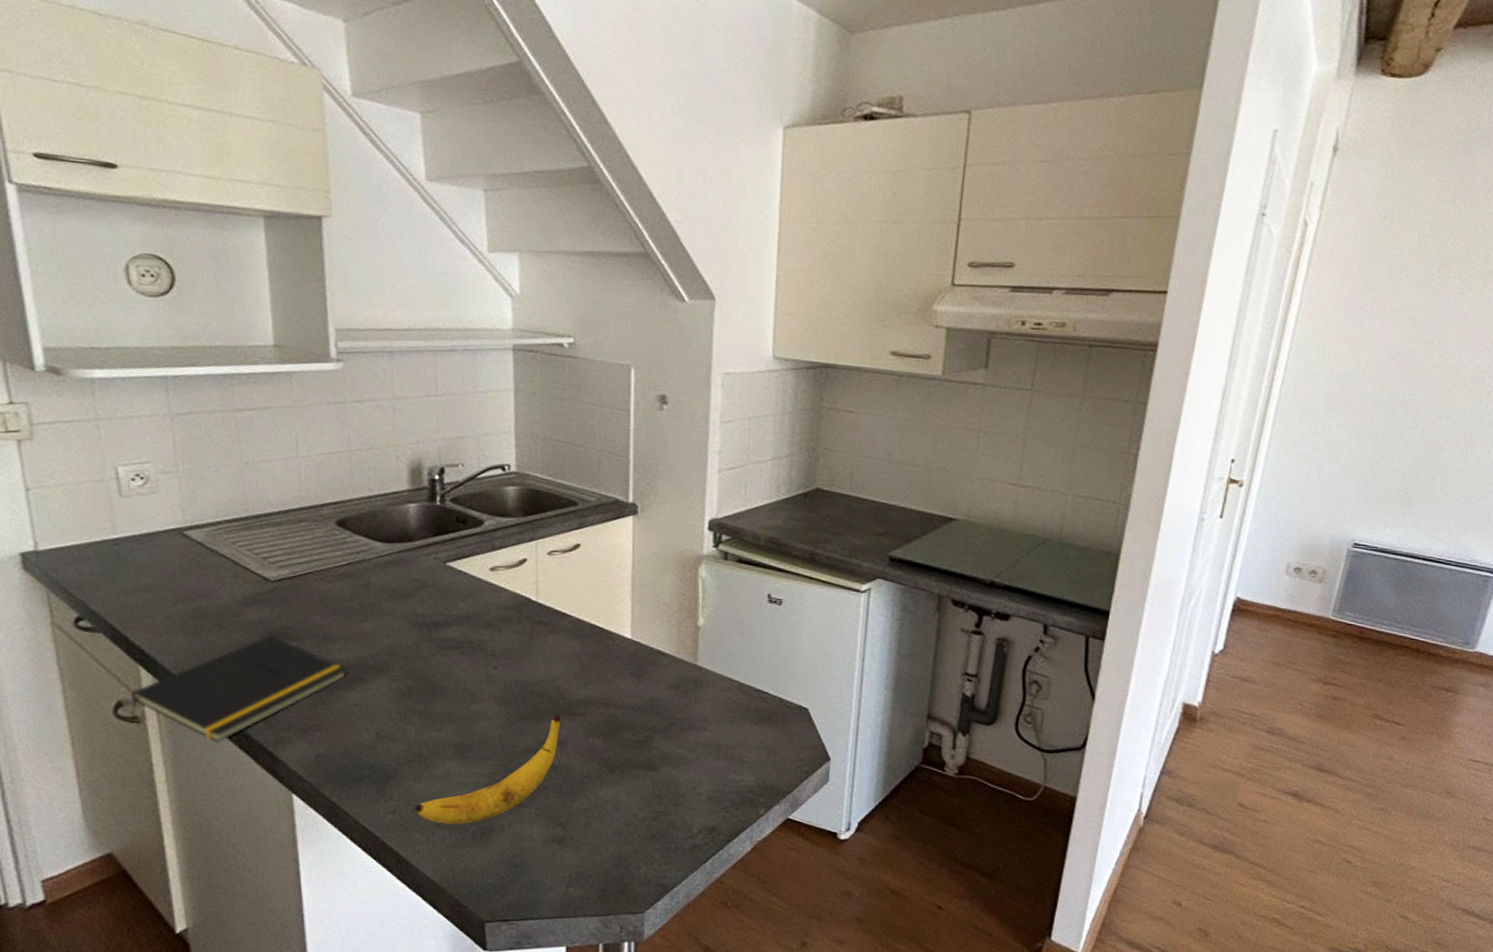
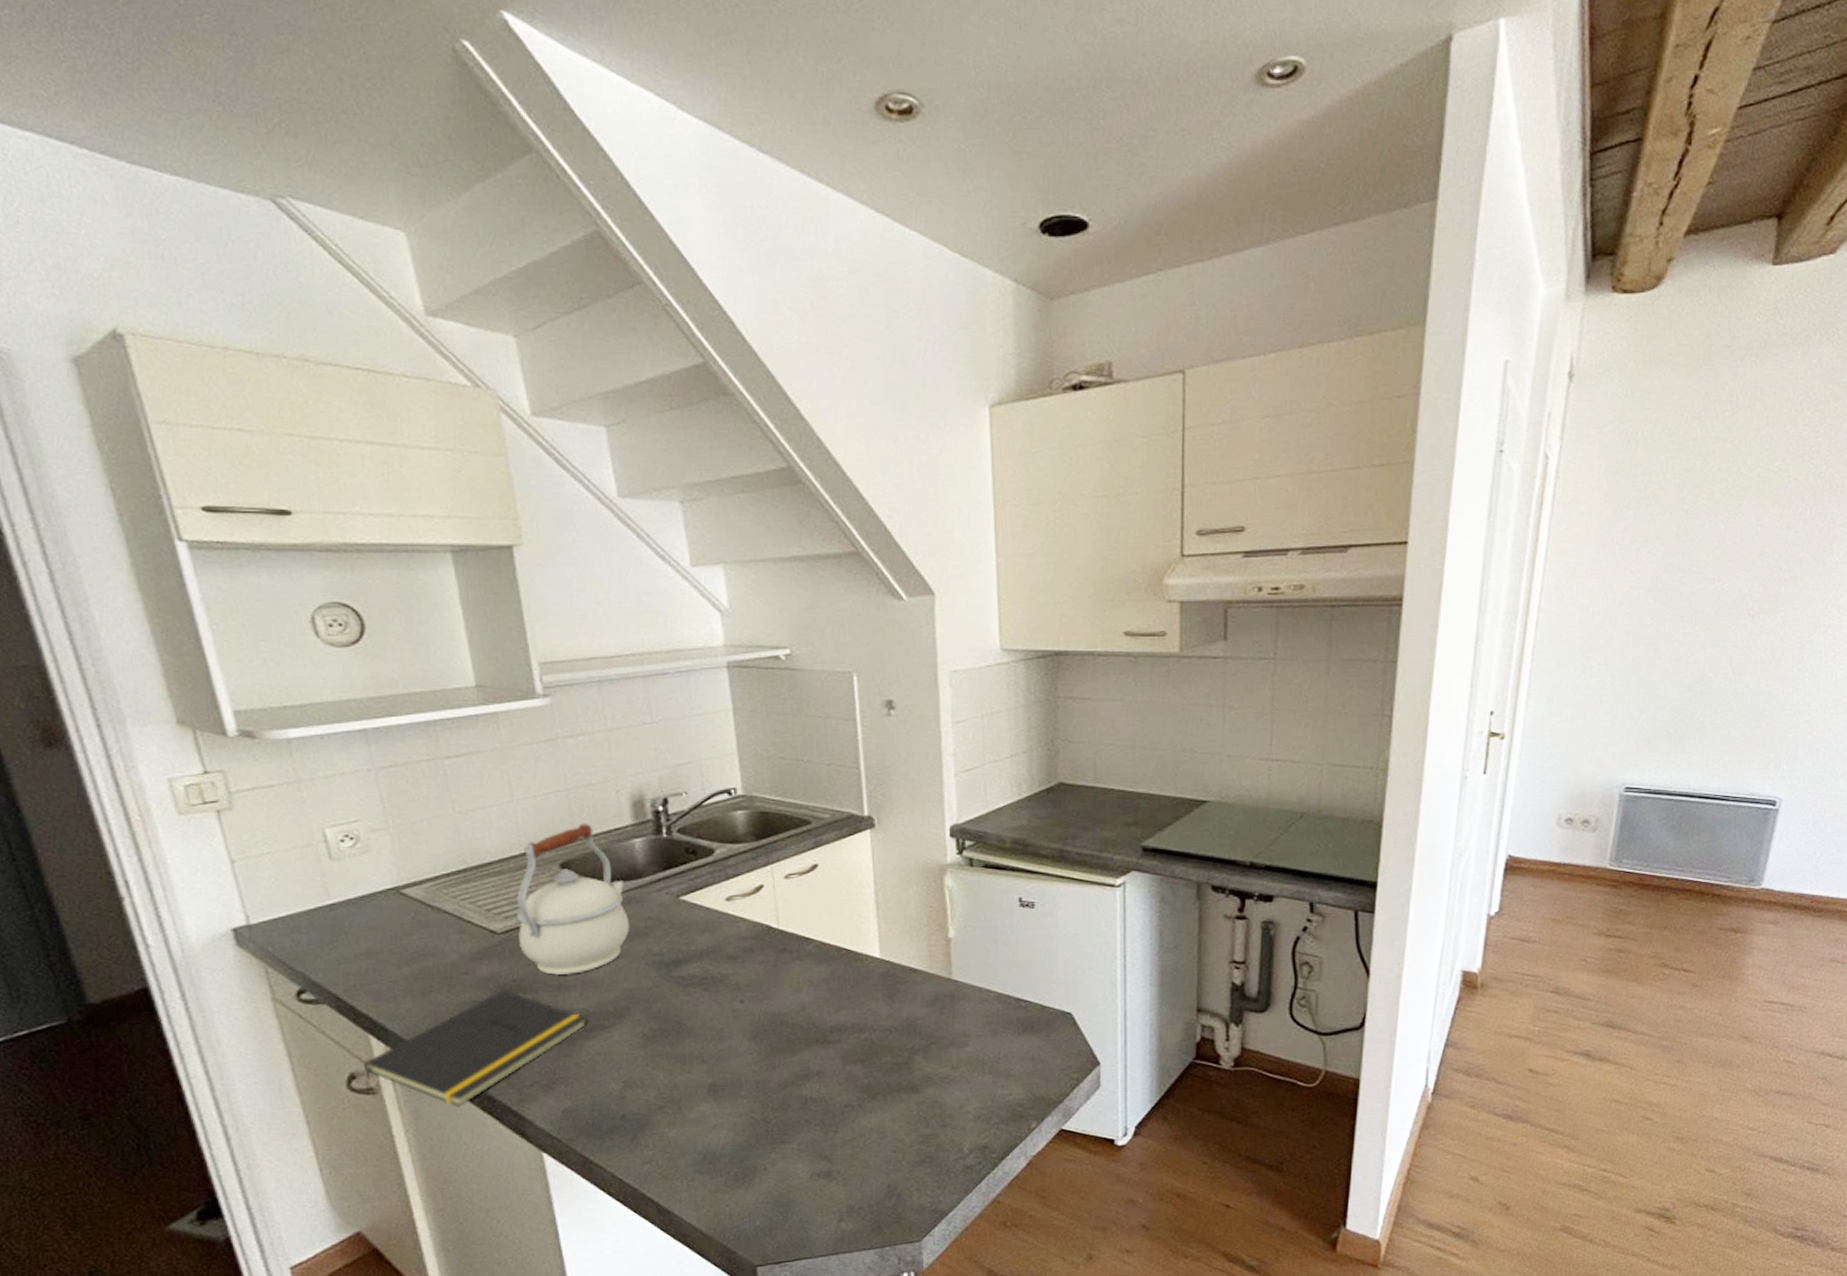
kettle: none [290,484,396,627] -> present [516,823,629,975]
banana: present [414,714,561,825] -> none [671,1044,816,1169]

